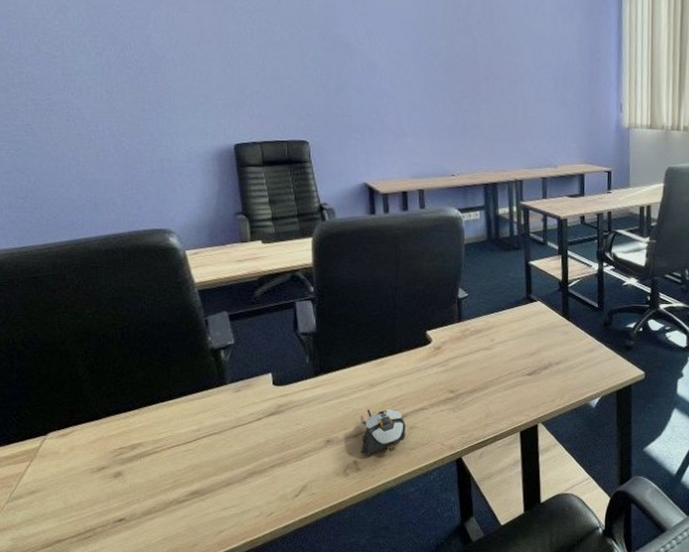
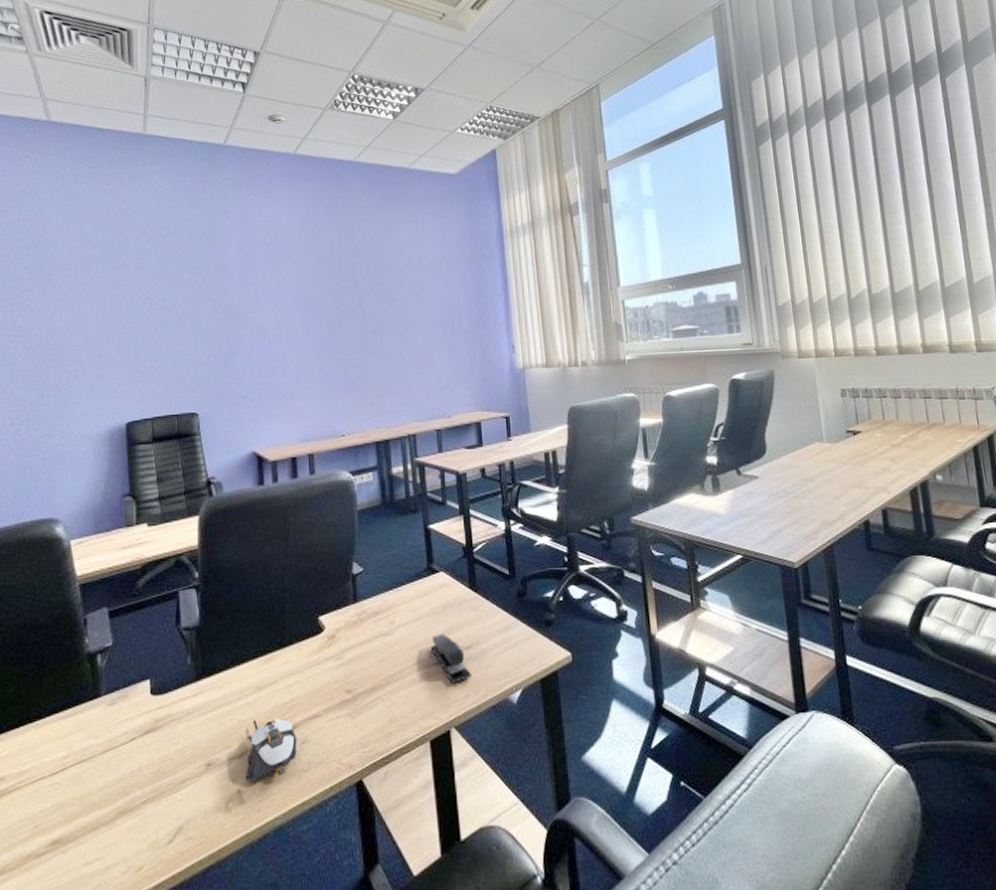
stapler: none [525,351,559,390] -> present [430,634,471,684]

